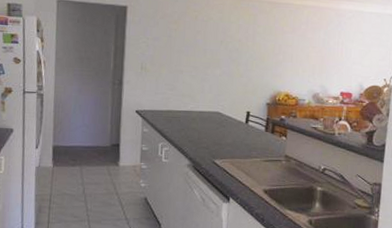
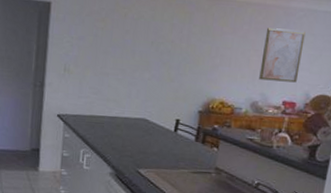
wall art: none [318,27,355,75] -> present [259,28,306,83]

